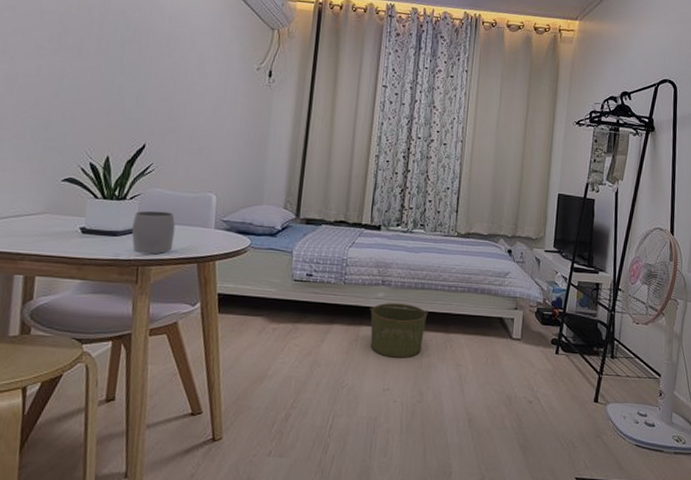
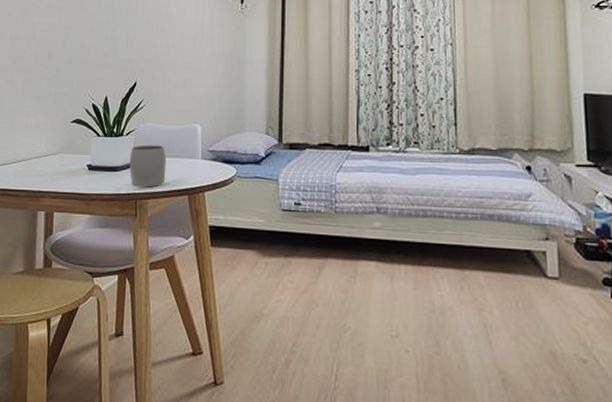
basket: present [370,303,428,358] -> none [366,233,435,299]

